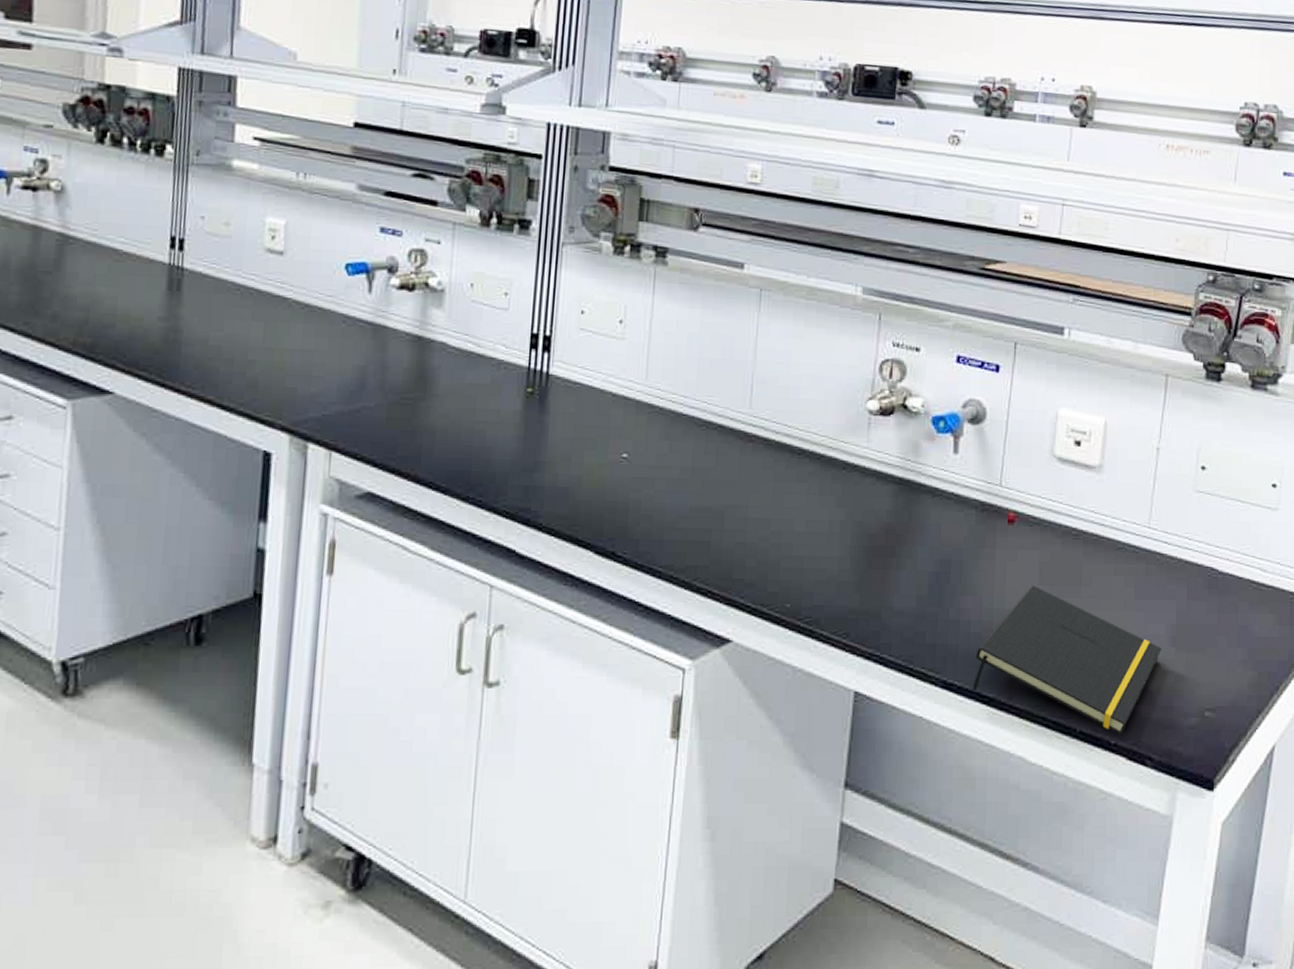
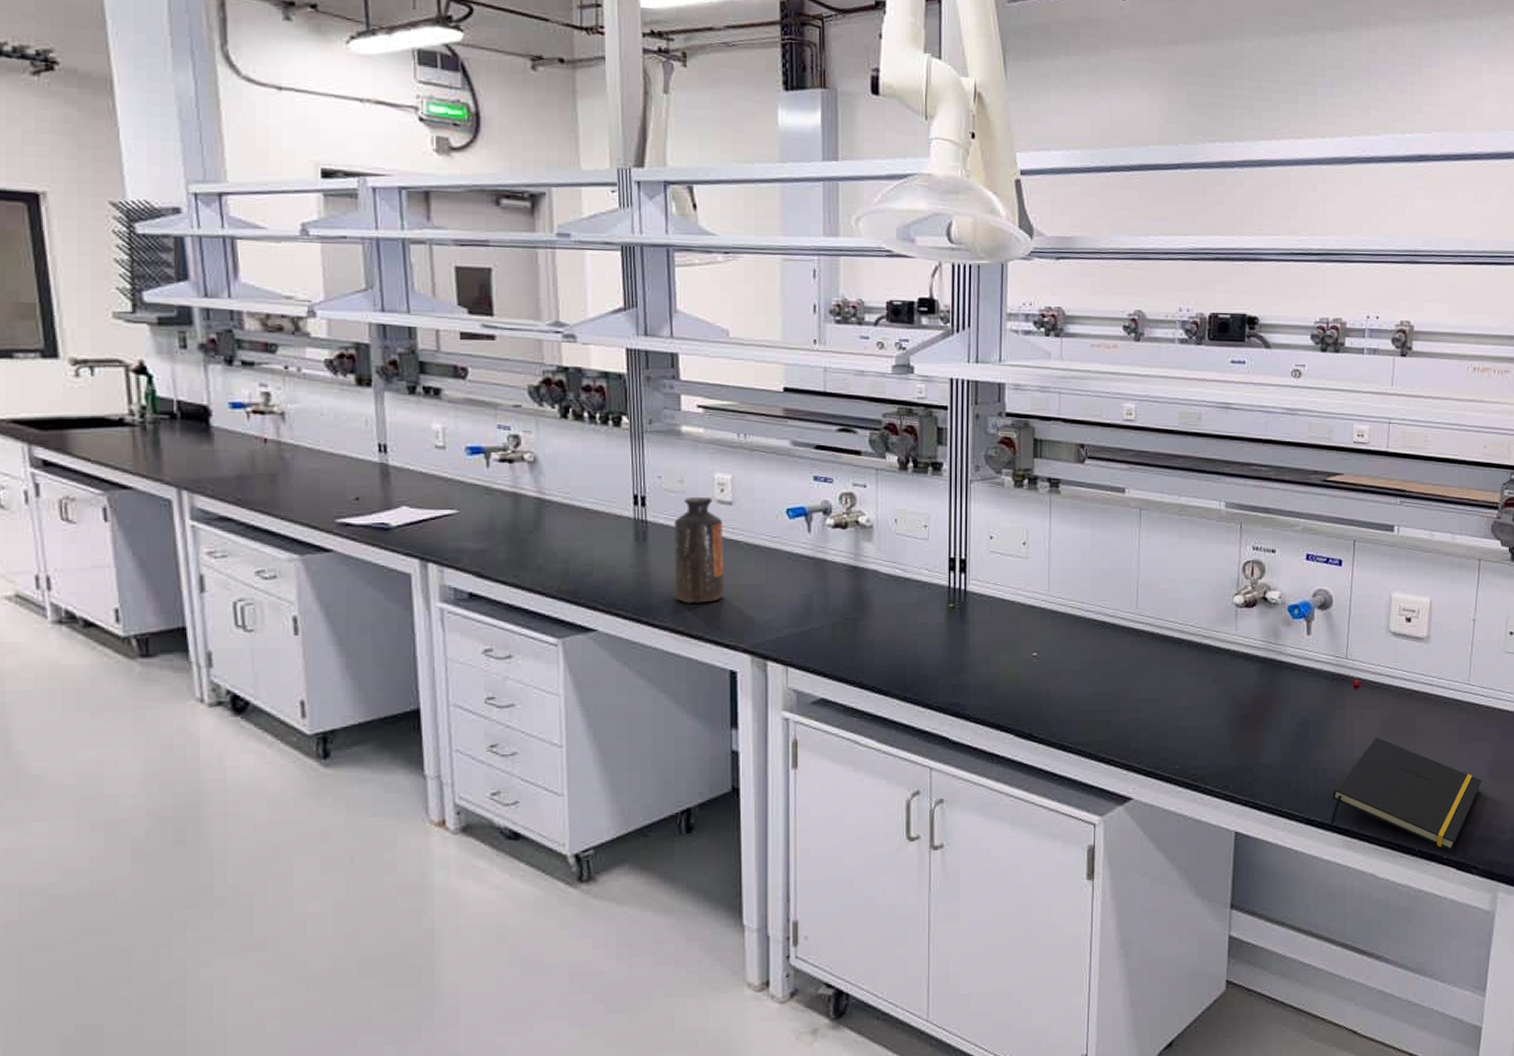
bottle: none [207,242,271,369] -> present [674,496,725,603]

